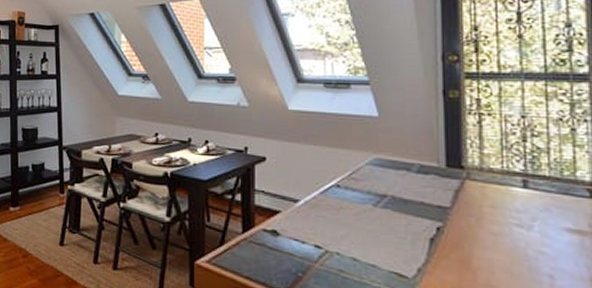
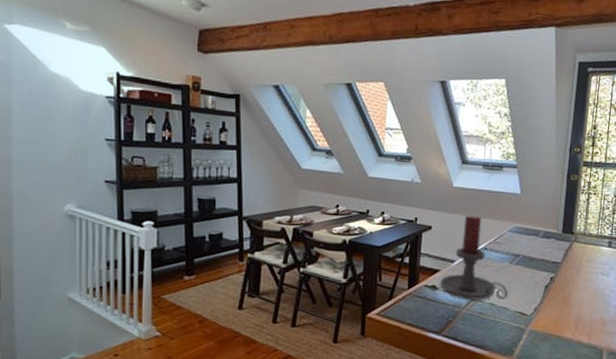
candle holder: none [281,144,377,254] -> present [440,215,509,301]

